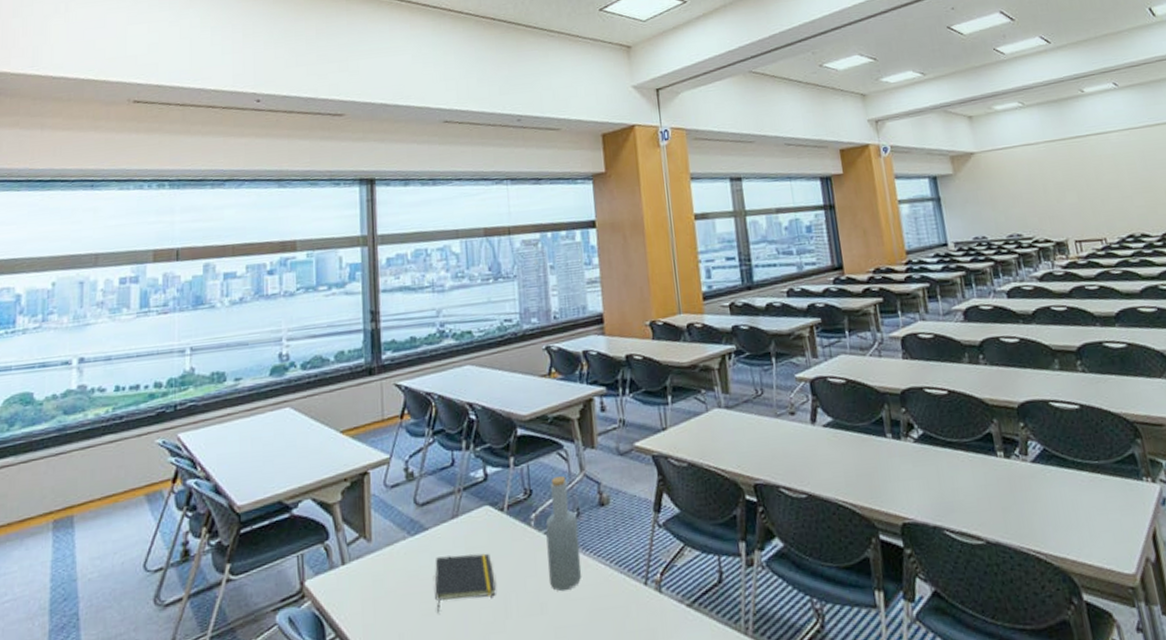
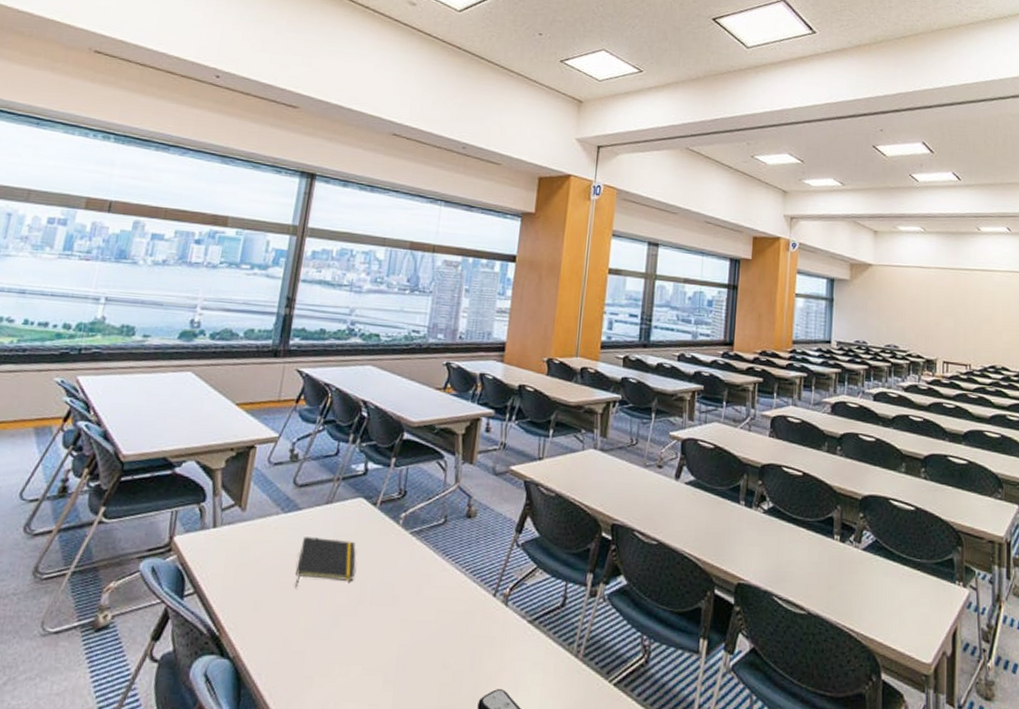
bottle: present [545,476,582,592] -> none [405,484,444,589]

